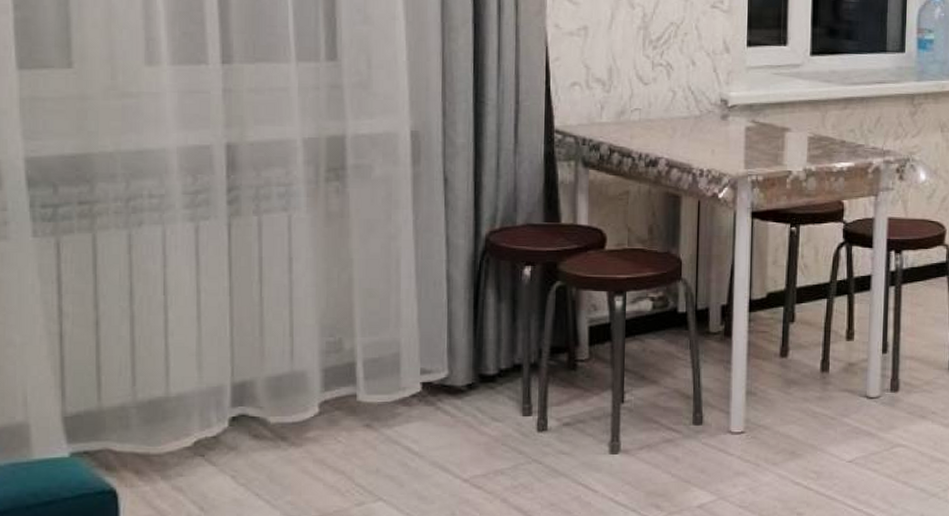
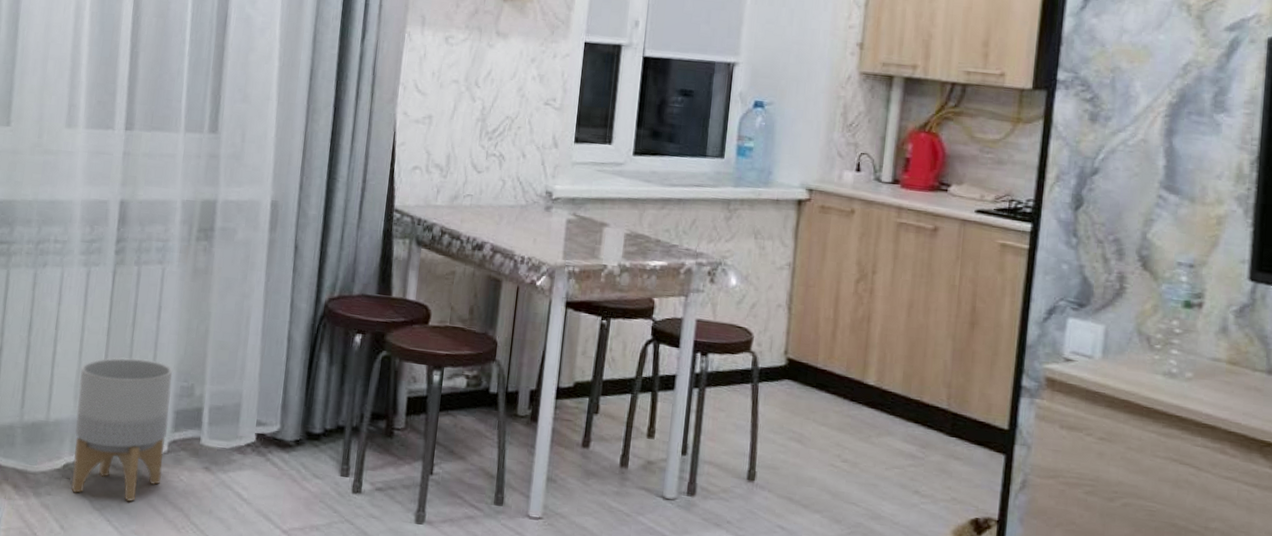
planter: none [201,317,317,471] -> present [71,357,172,501]

